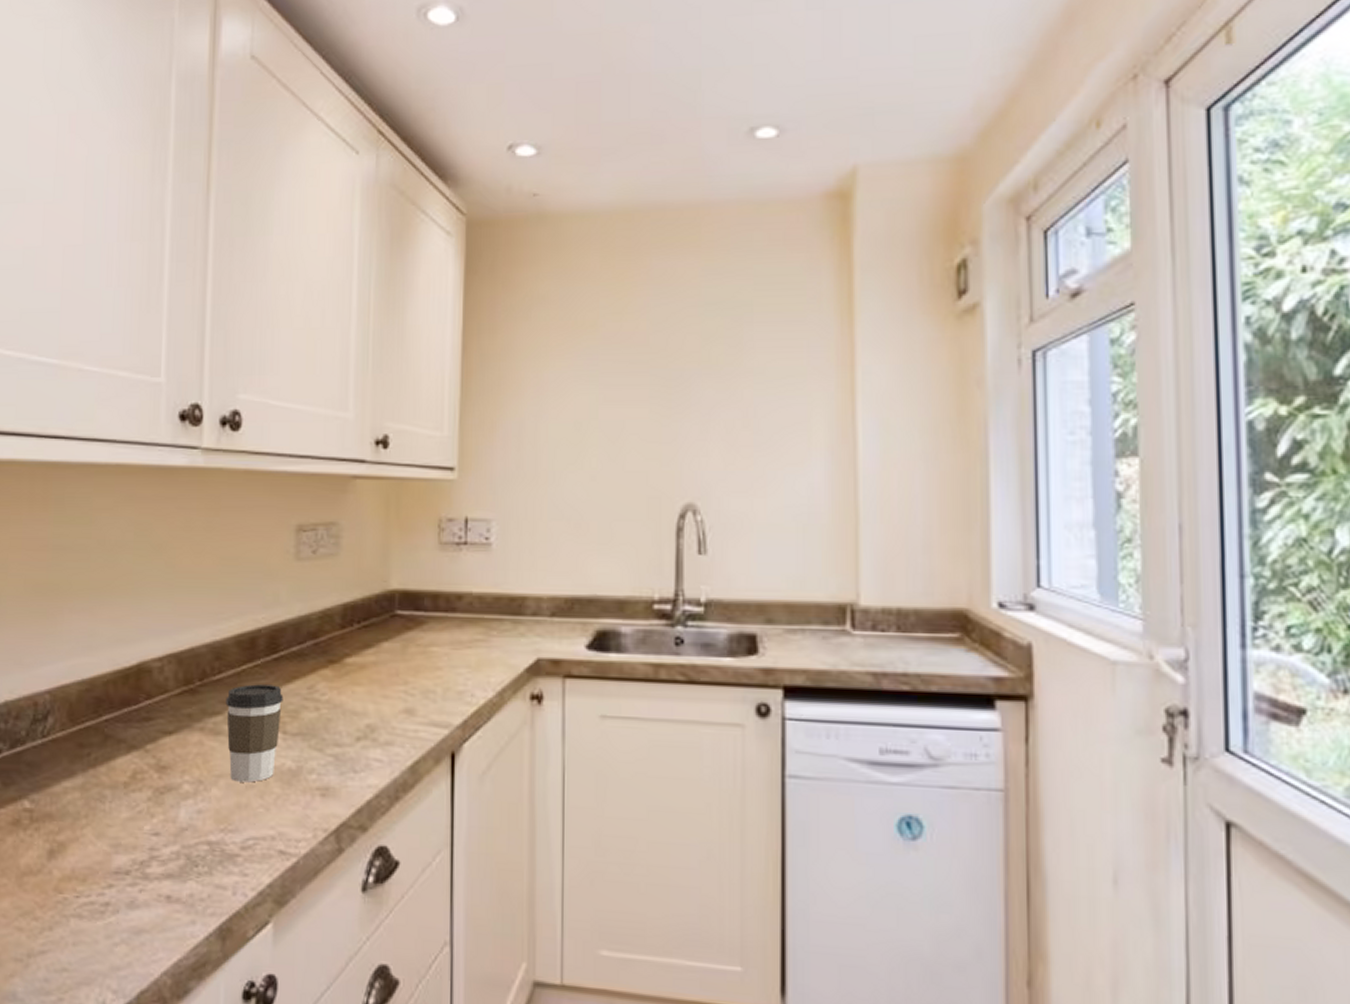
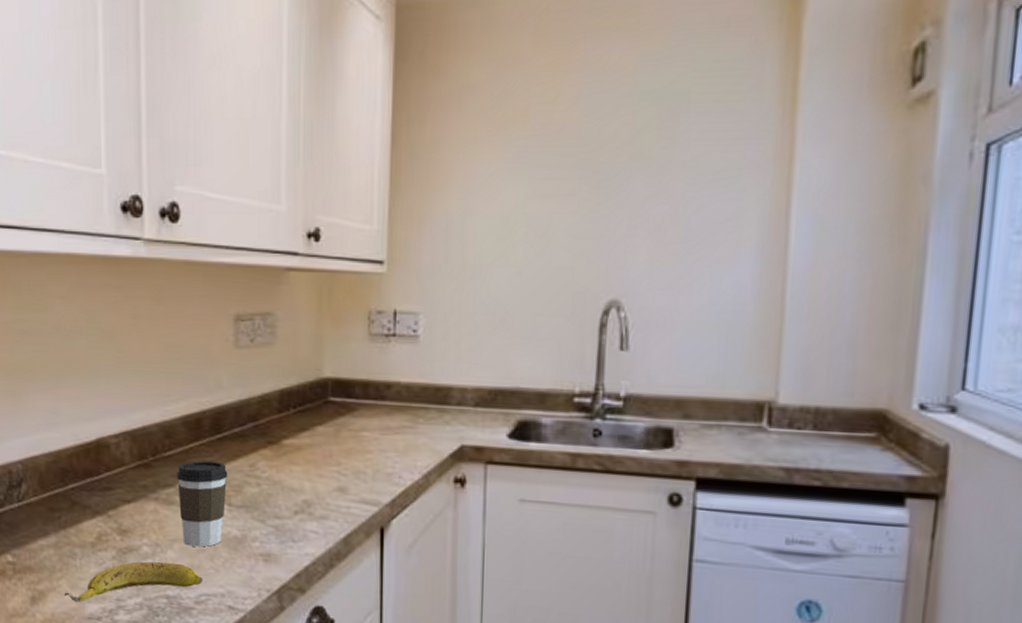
banana: none [88,801,251,854] -> present [64,561,203,602]

